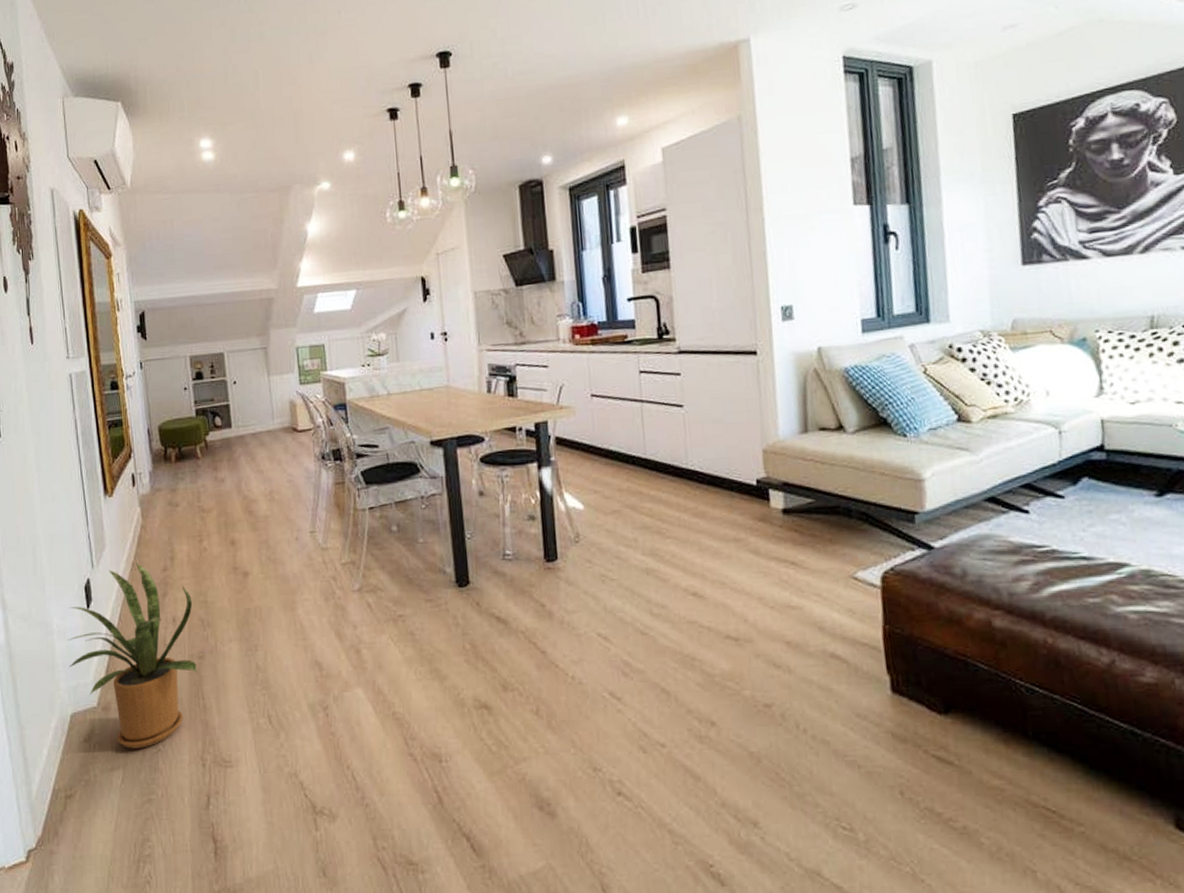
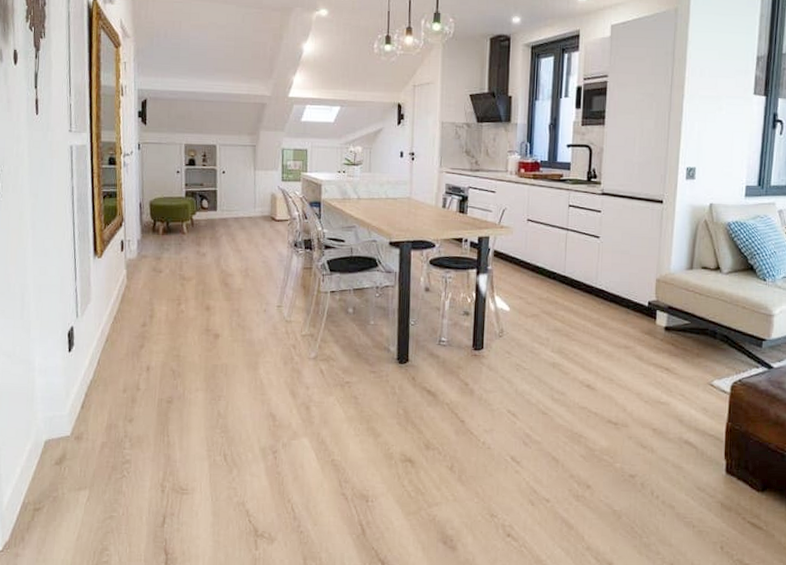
house plant: present [68,563,197,749] -> none [47,317,167,474]

